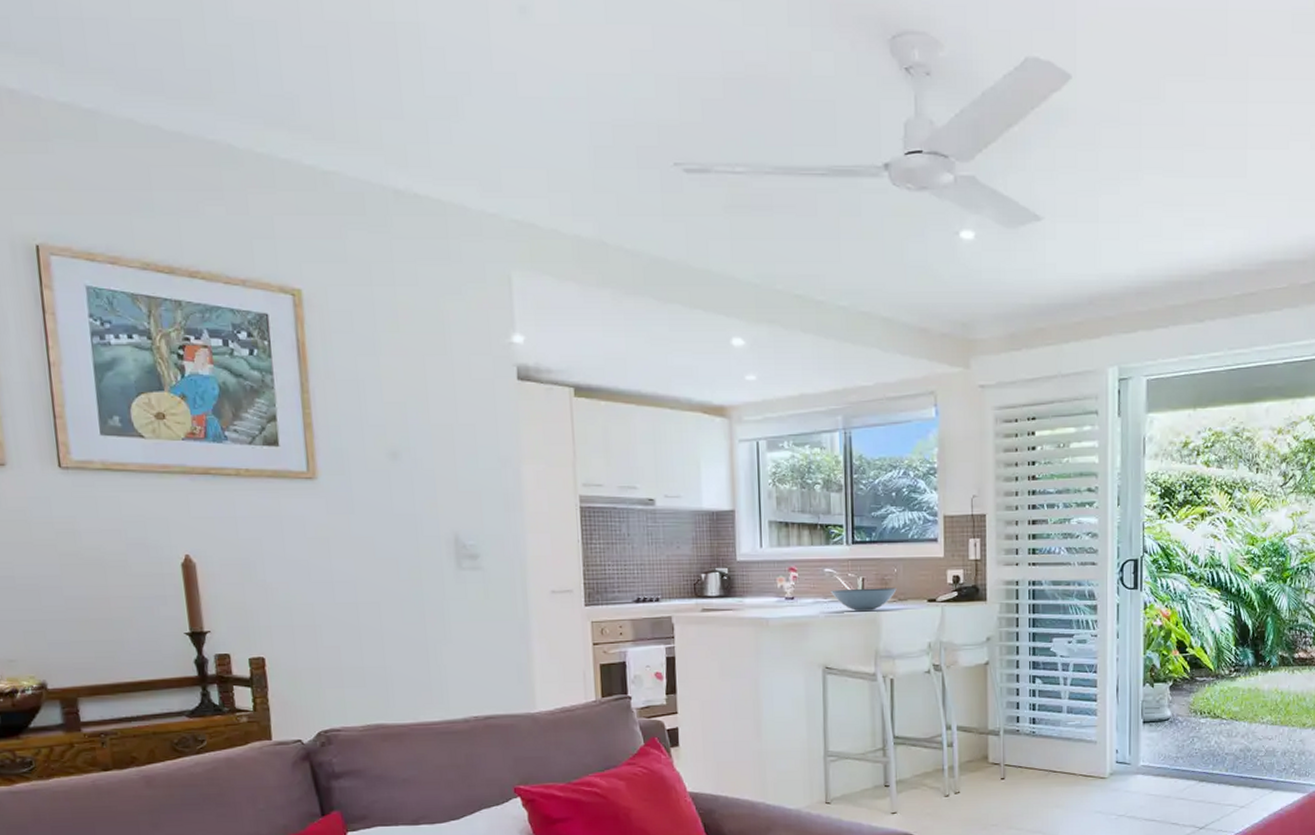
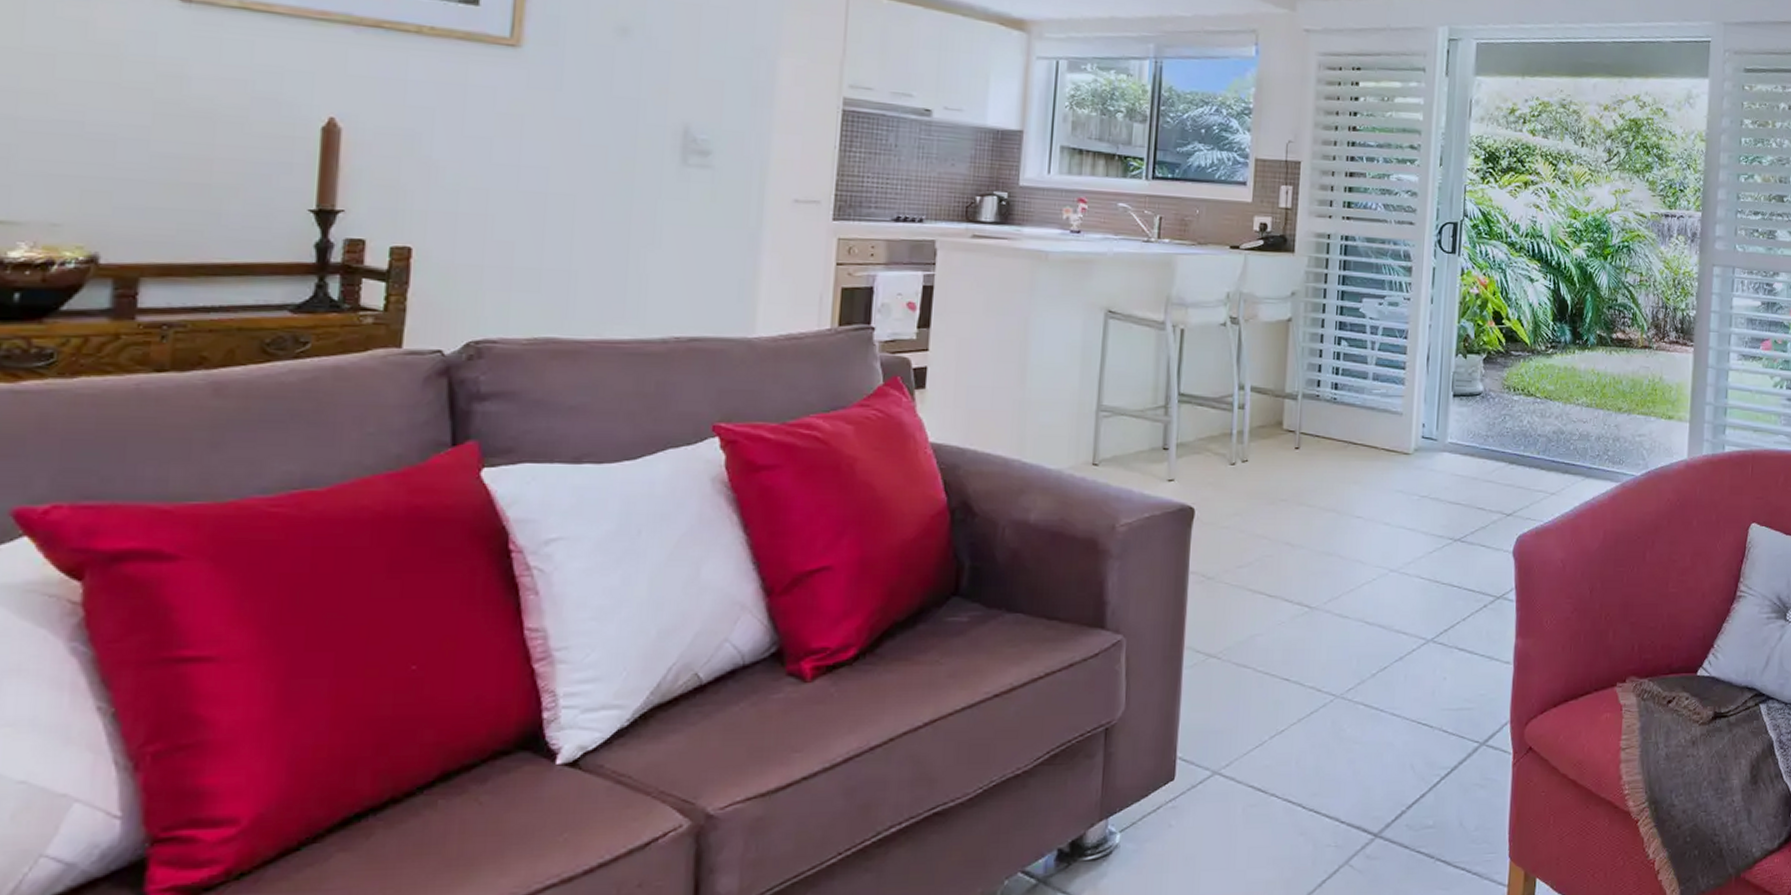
decorative bowl: present [830,588,897,611] -> none [1122,227,1197,253]

